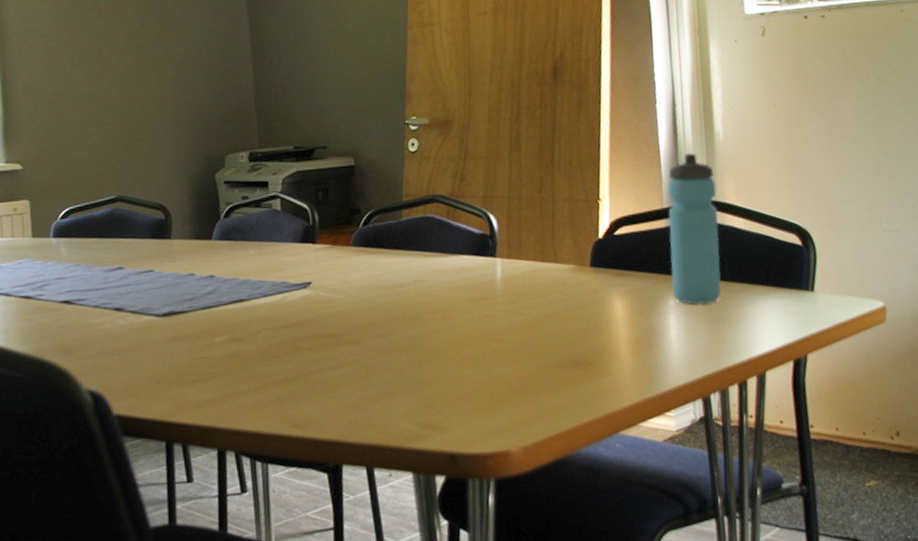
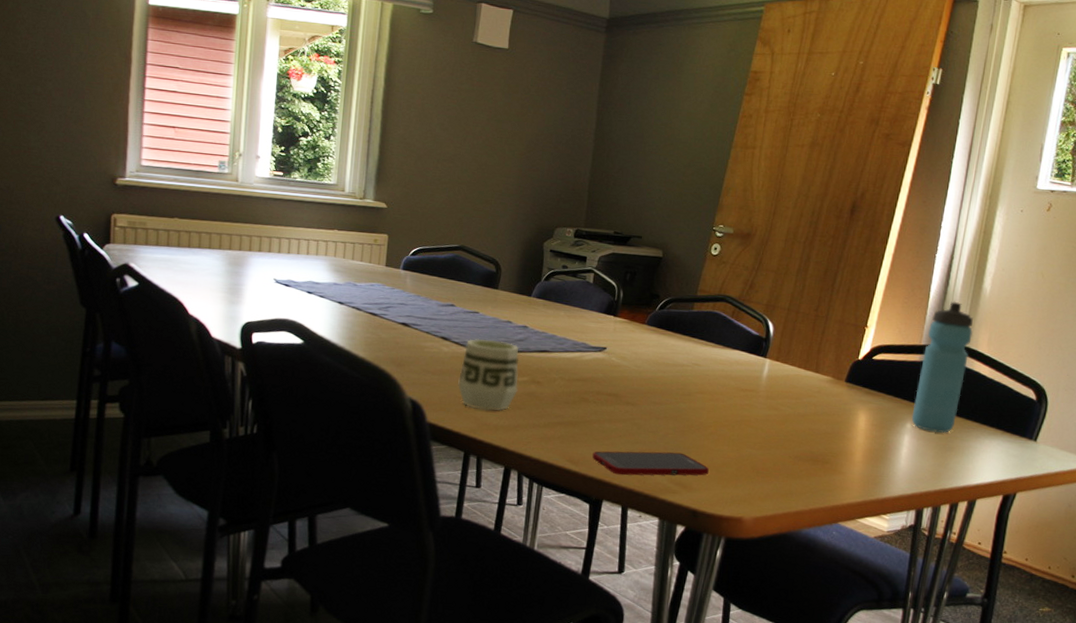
cup: none [143,298,216,386] -> present [458,338,519,411]
cell phone: none [319,388,459,431] -> present [592,451,709,476]

